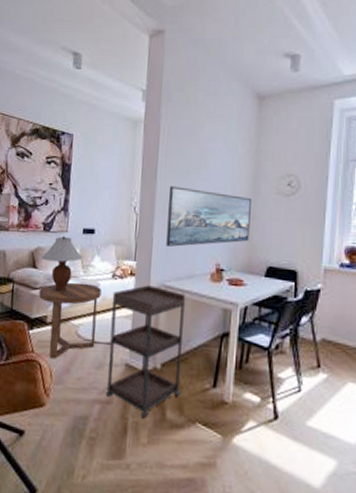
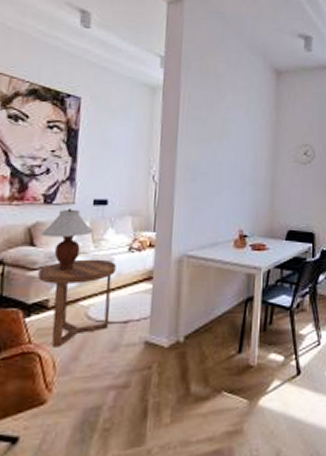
shelving unit: present [105,285,186,419] -> none [122,256,210,398]
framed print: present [166,186,253,248] -> none [188,154,273,216]

